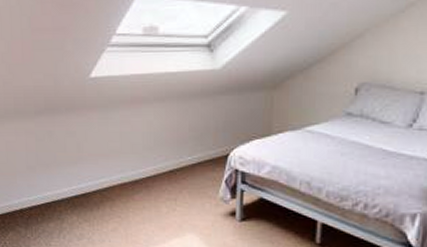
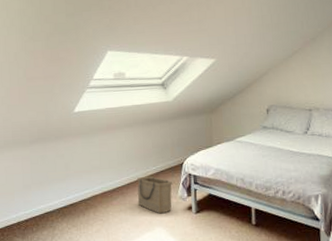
basket: none [165,167,214,217] -> present [137,176,173,214]

